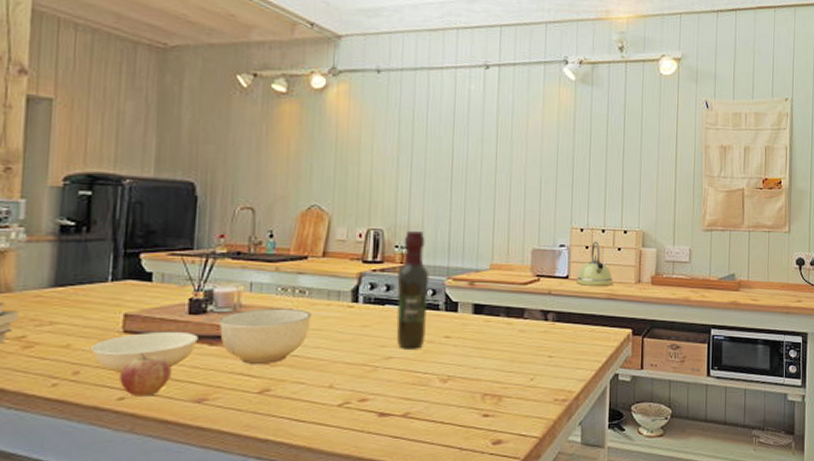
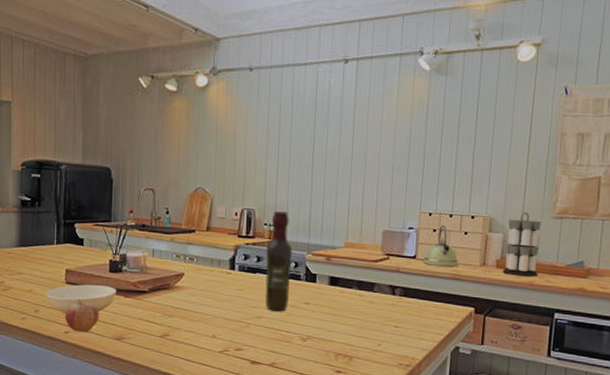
bowl: present [218,308,312,364] -> none [131,271,199,315]
spice rack: none [658,225,693,292] -> present [502,212,541,277]

